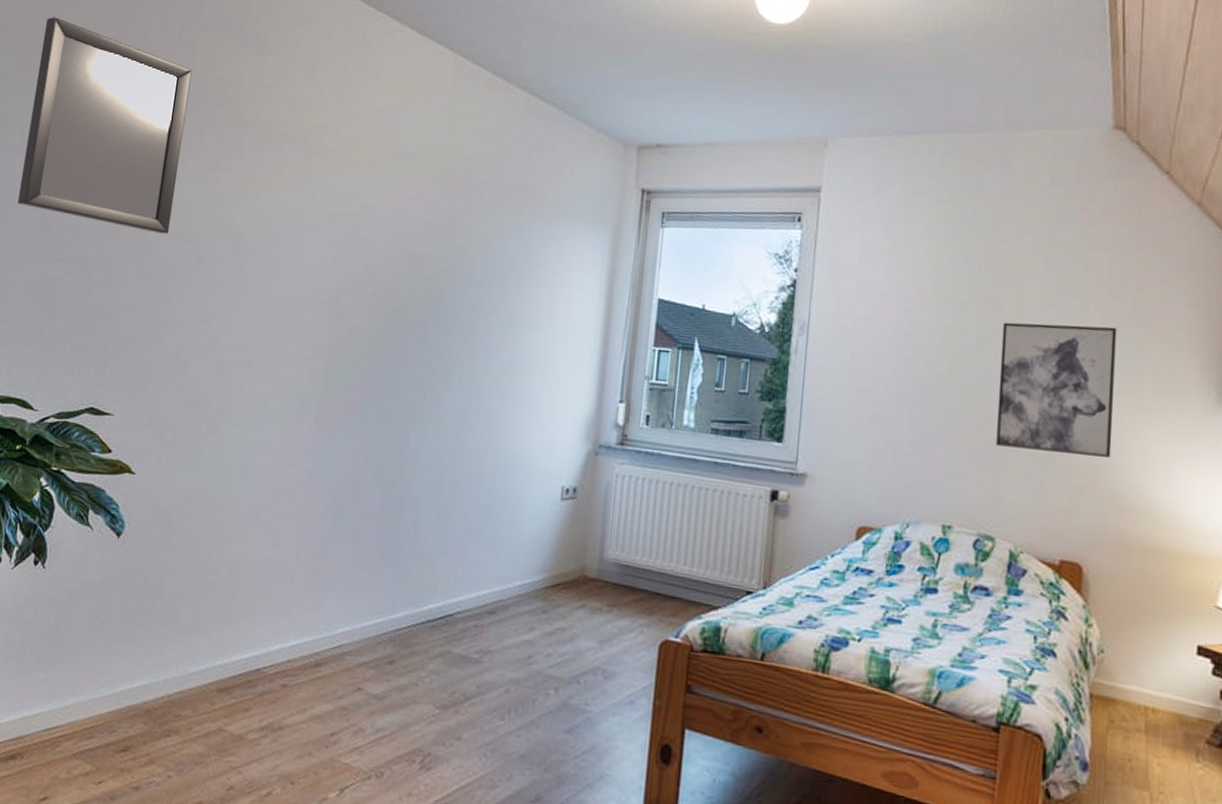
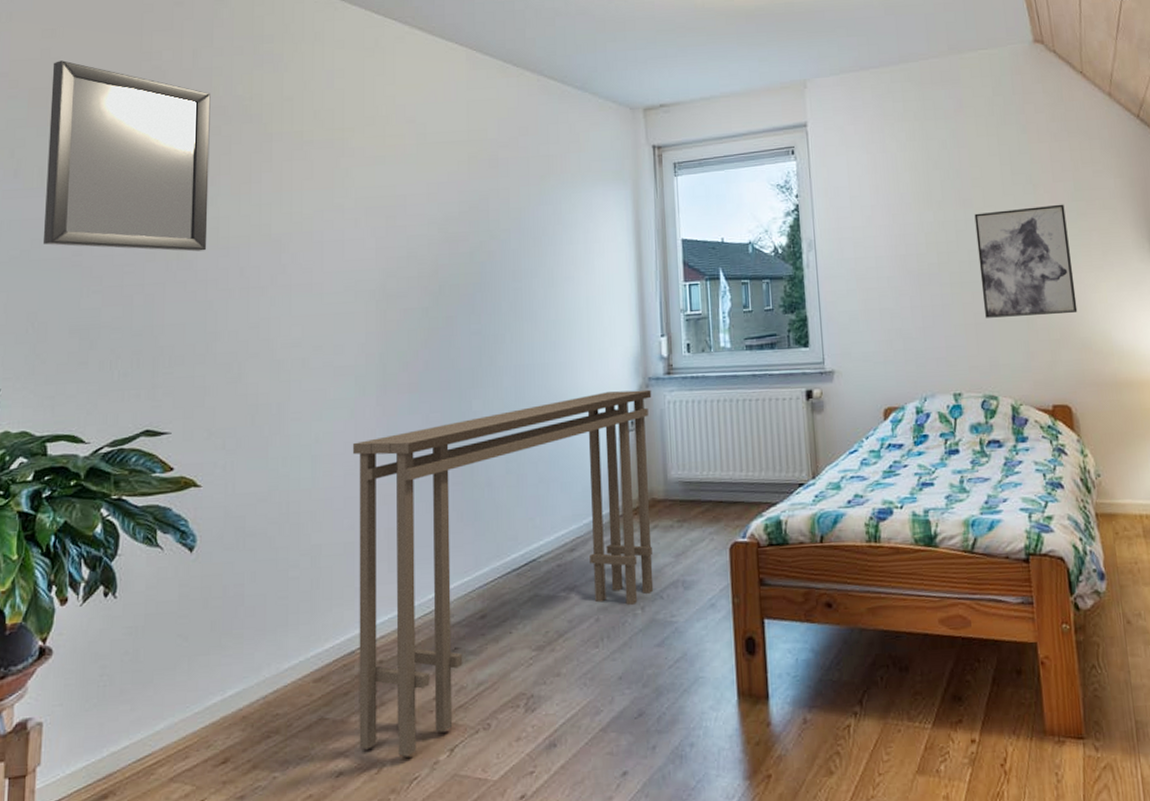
console table: none [252,451,600,787] -> present [353,389,654,757]

